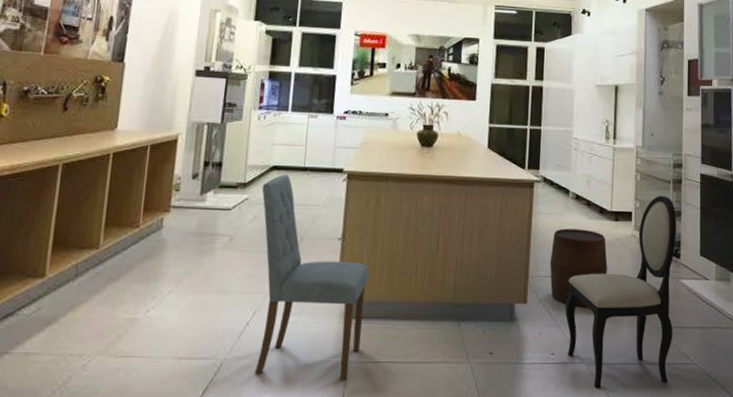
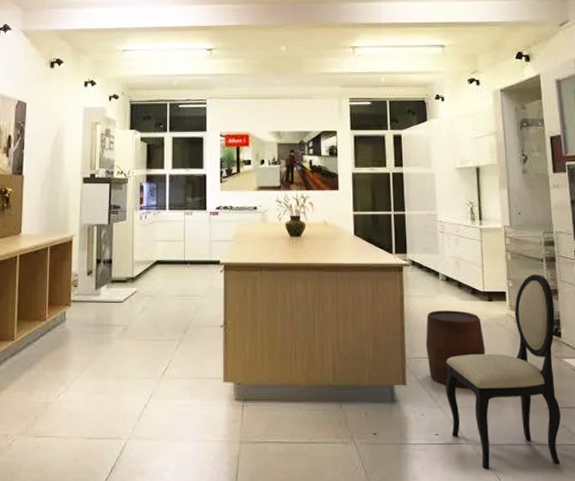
dining chair: present [254,173,370,381] -> none [148,267,252,460]

